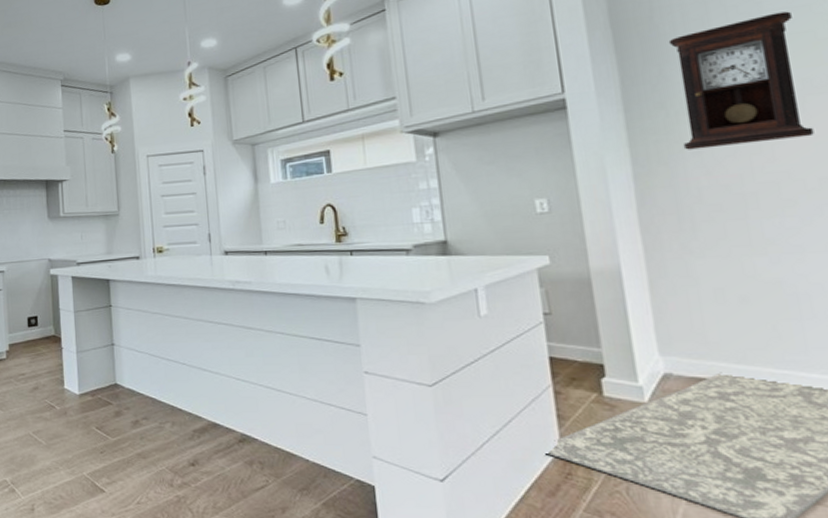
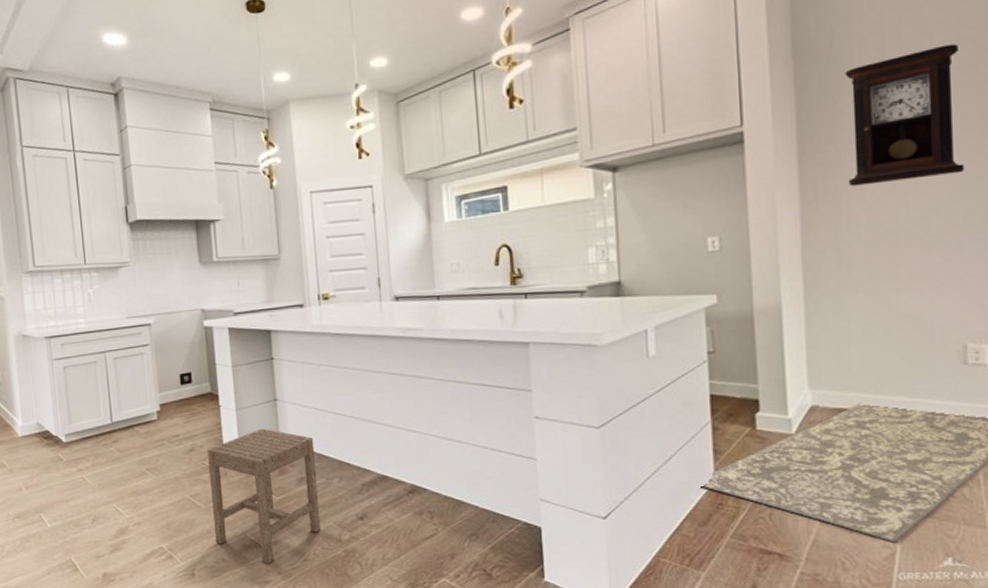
stool: none [50,371,154,504] -> present [207,428,322,564]

